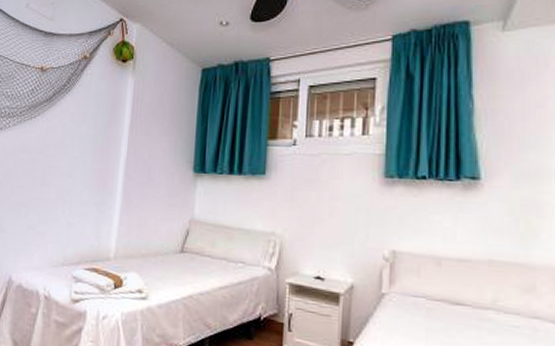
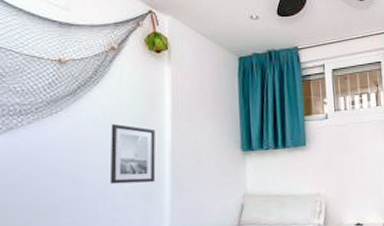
wall art: none [70,131,113,194] -> present [109,123,156,185]

